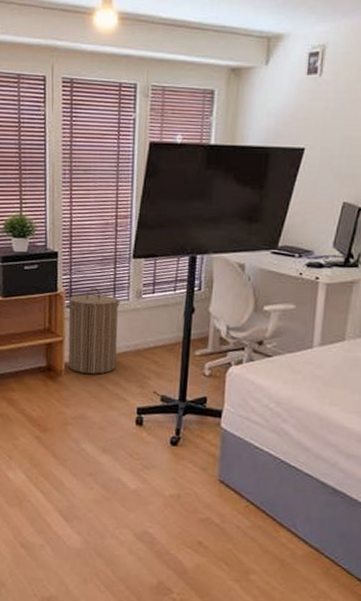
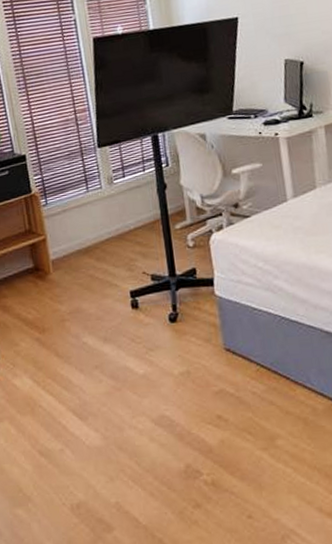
laundry hamper: present [66,287,120,374] -> none [42,182,102,267]

